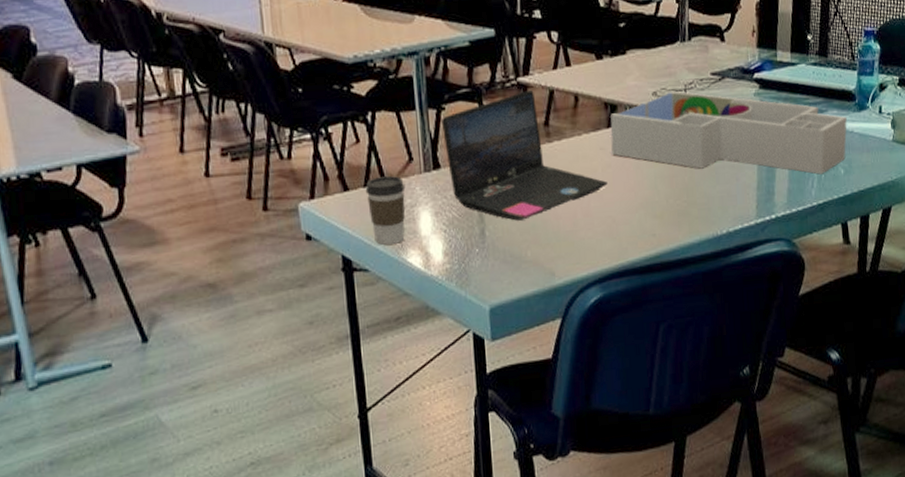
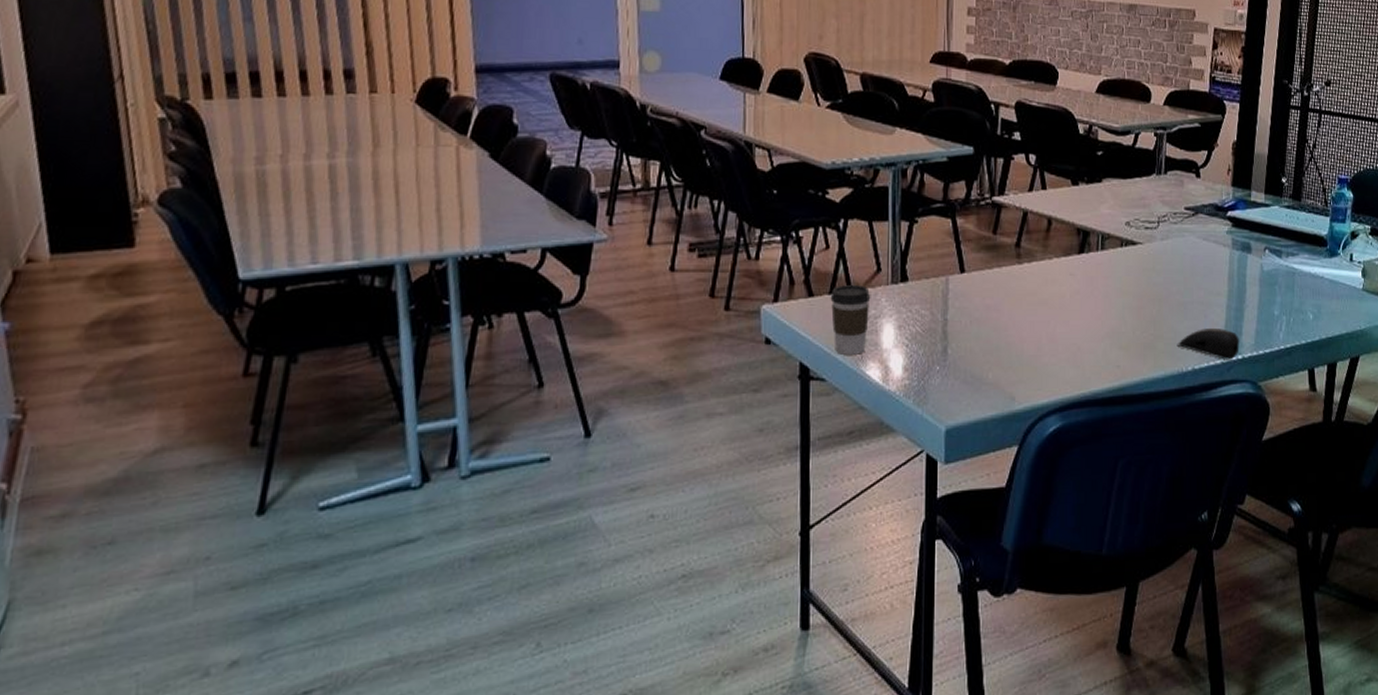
laptop: present [442,90,608,221] -> none [913,210,1075,341]
desk organizer: present [610,90,847,175] -> none [1081,222,1318,318]
computer mouse: none [710,190,773,221] -> present [1177,329,1240,360]

